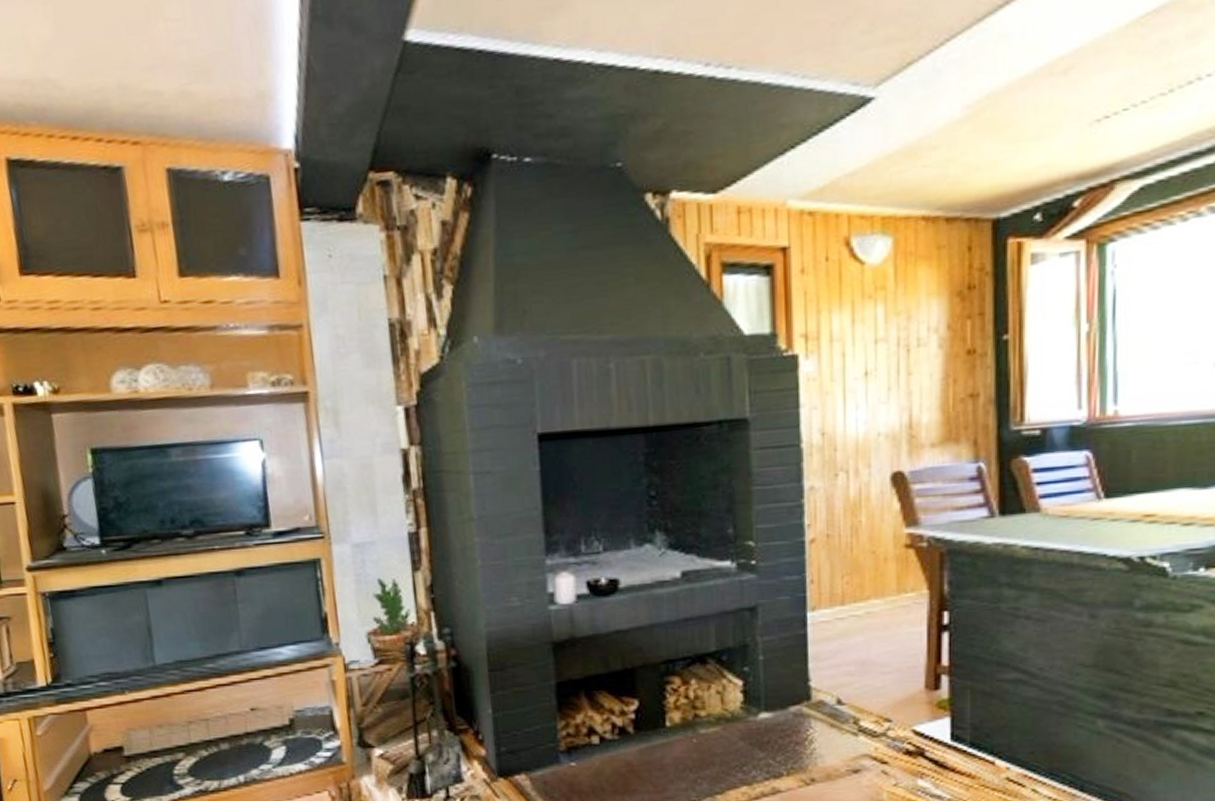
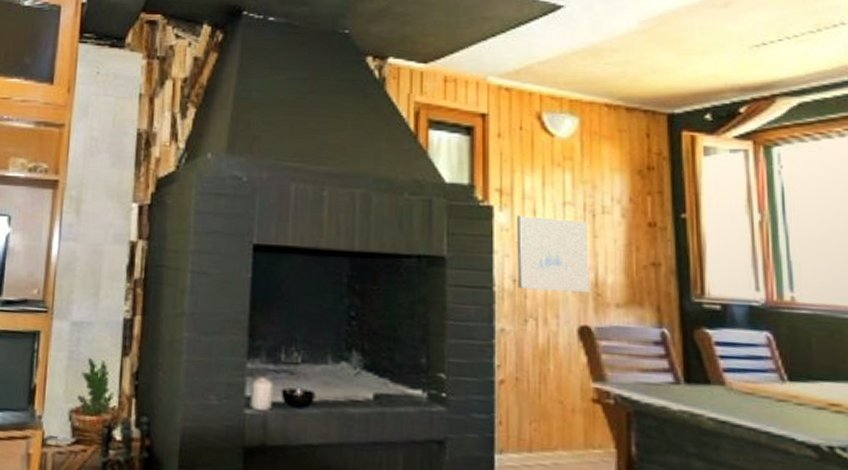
wall art: none [825,358,903,442] -> present [517,215,589,292]

